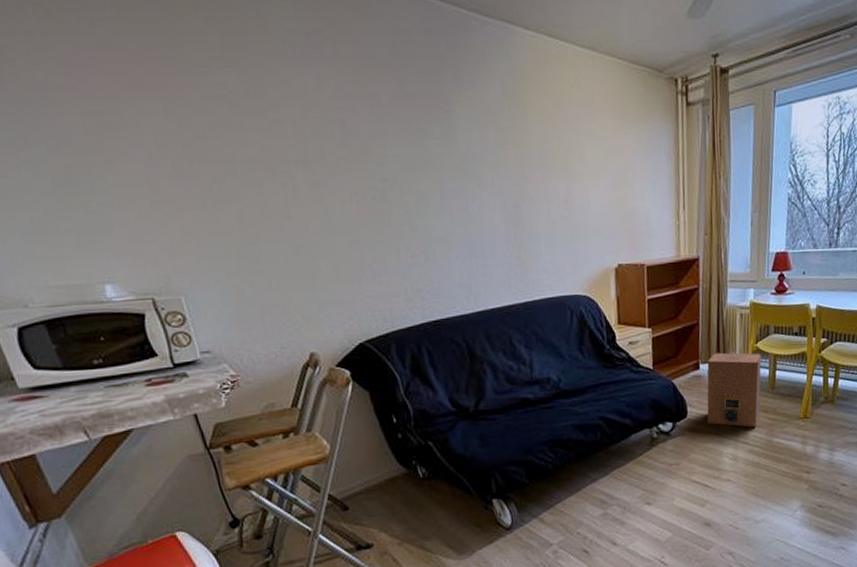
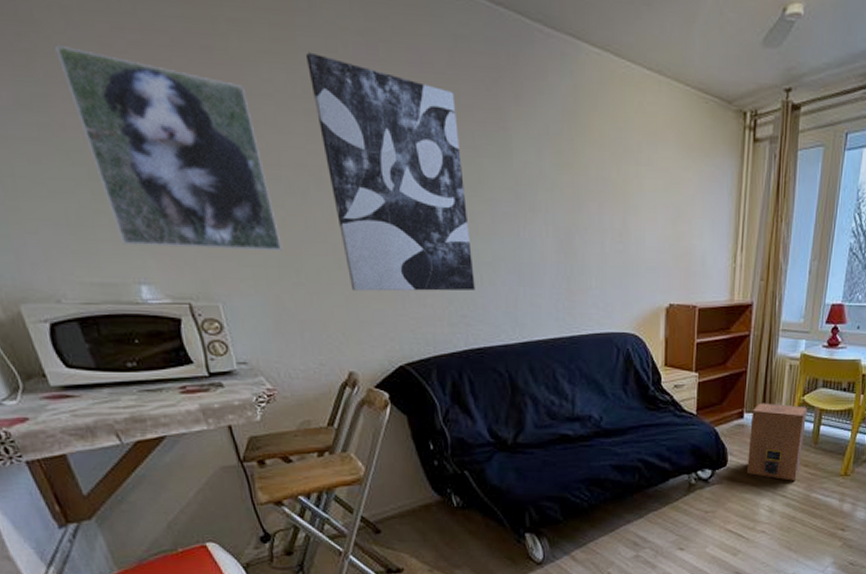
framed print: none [19,66,241,247] -> present [55,44,283,251]
wall art: none [255,55,429,275] -> present [305,52,475,292]

